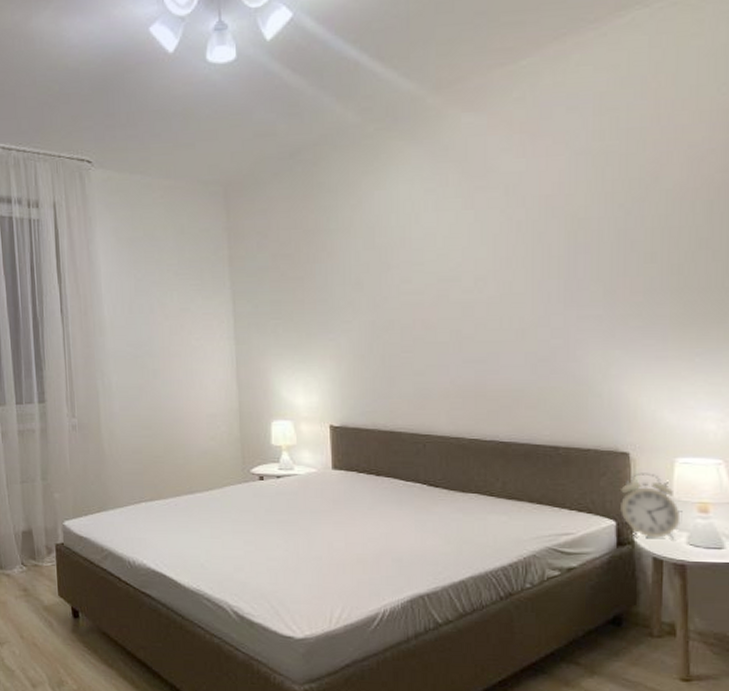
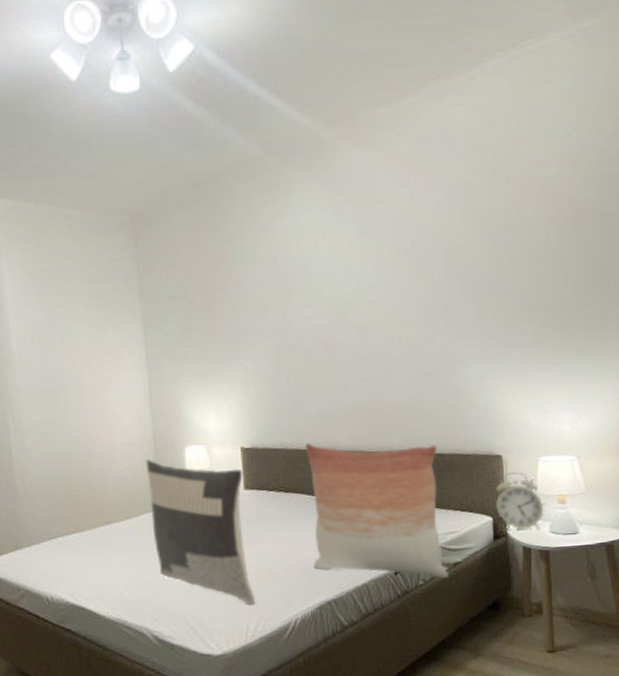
pillow: none [230,432,340,590] -> present [146,460,255,605]
pillow: none [399,425,561,585] -> present [304,442,448,579]

